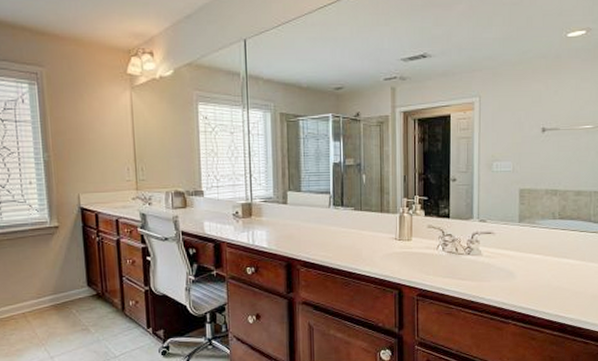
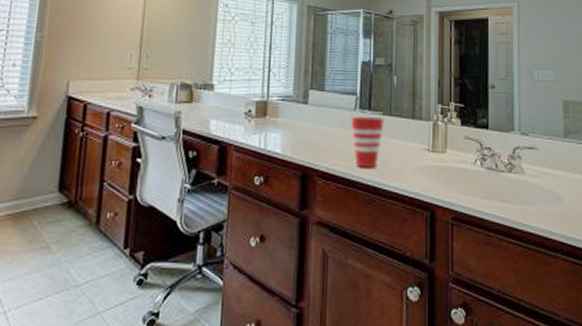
cup: none [326,213,356,257] -> present [351,117,384,168]

